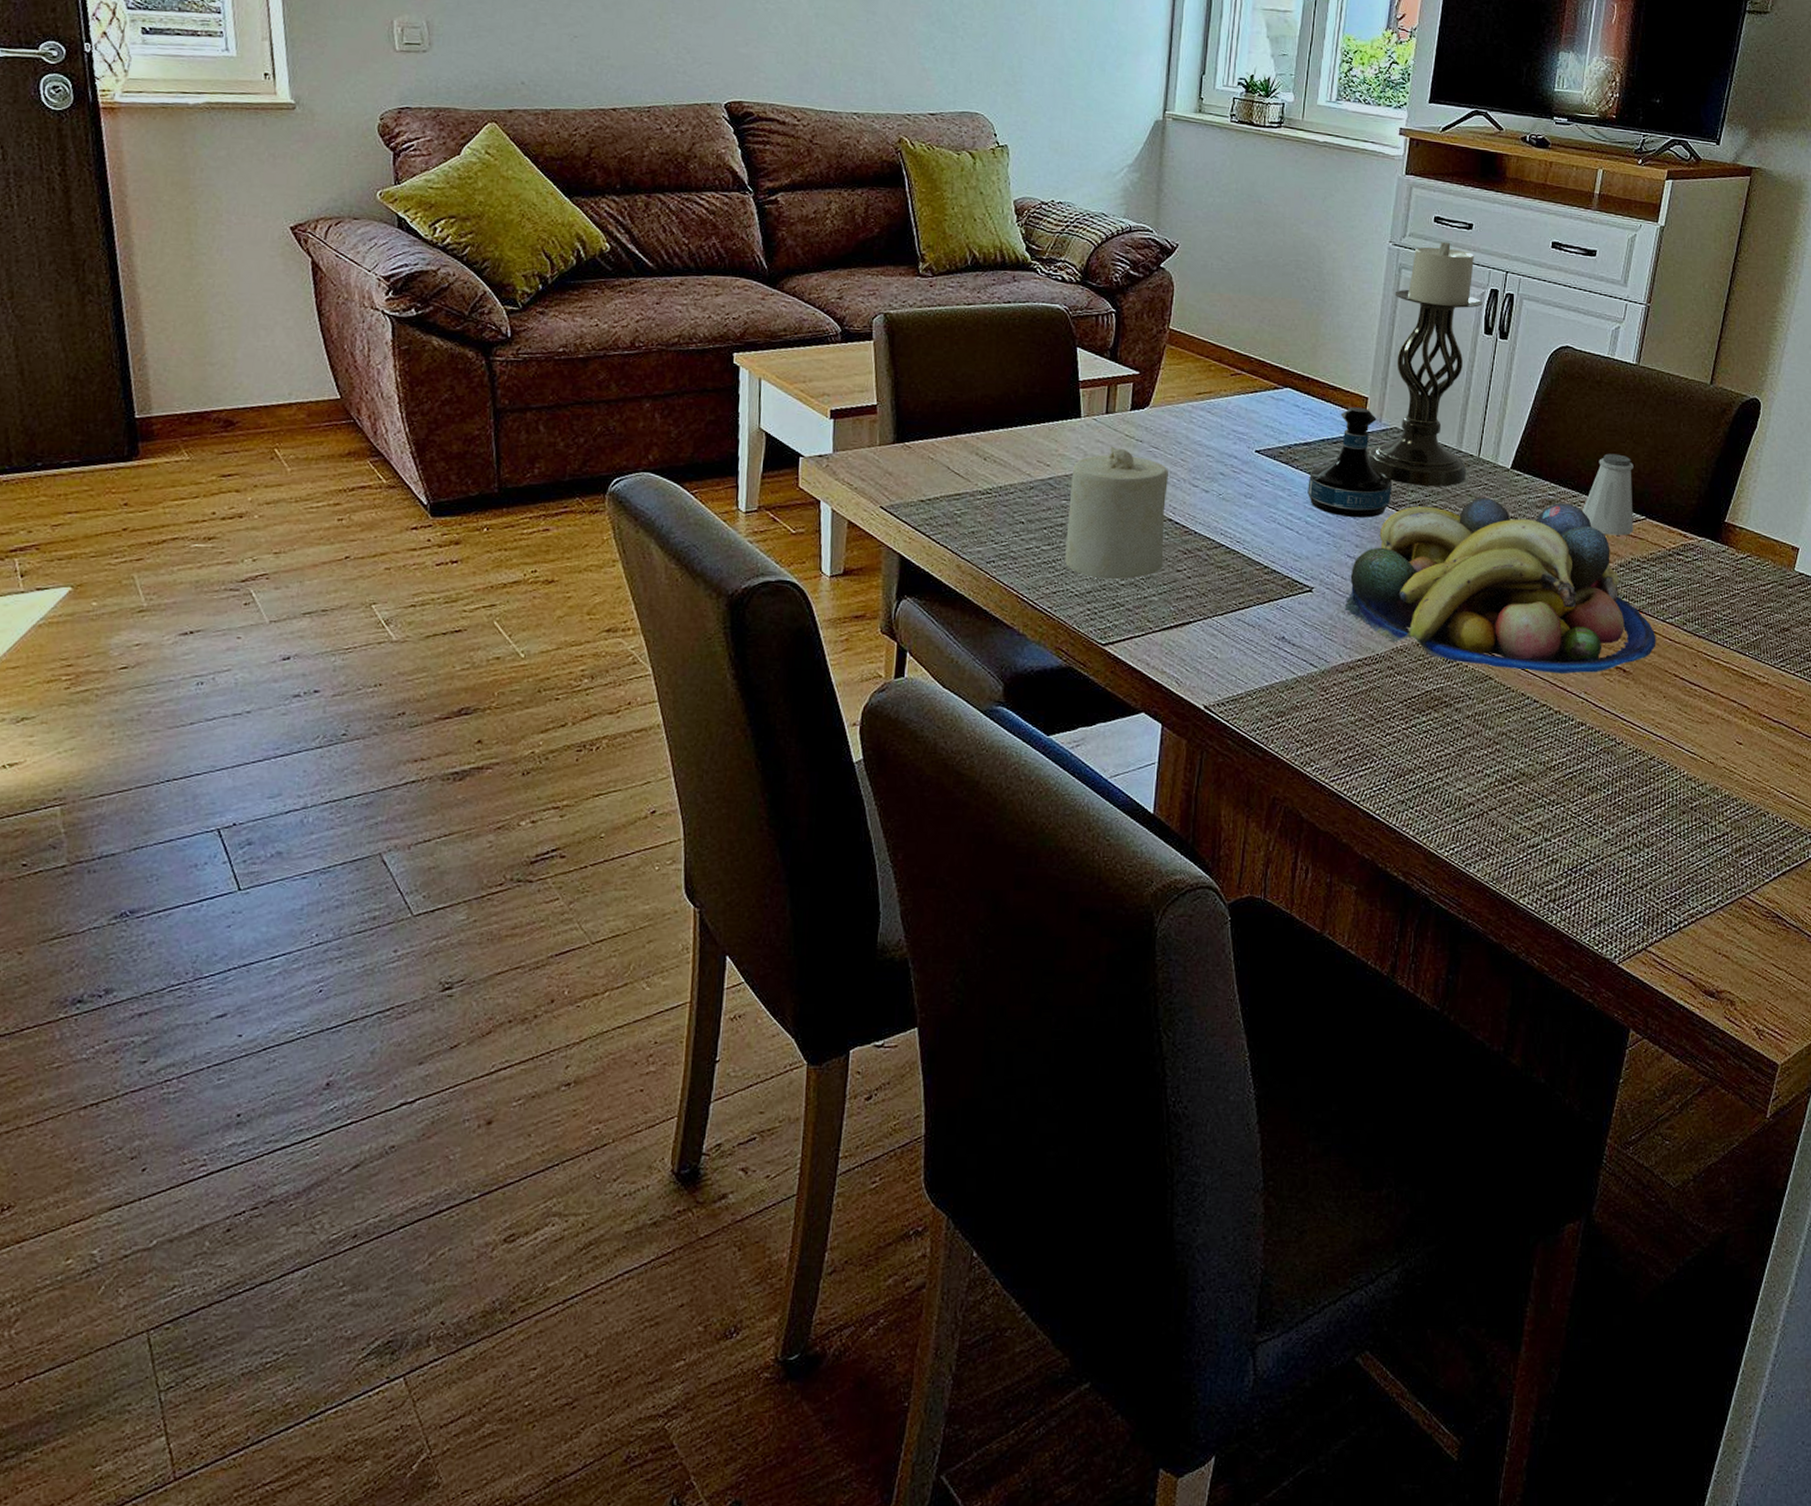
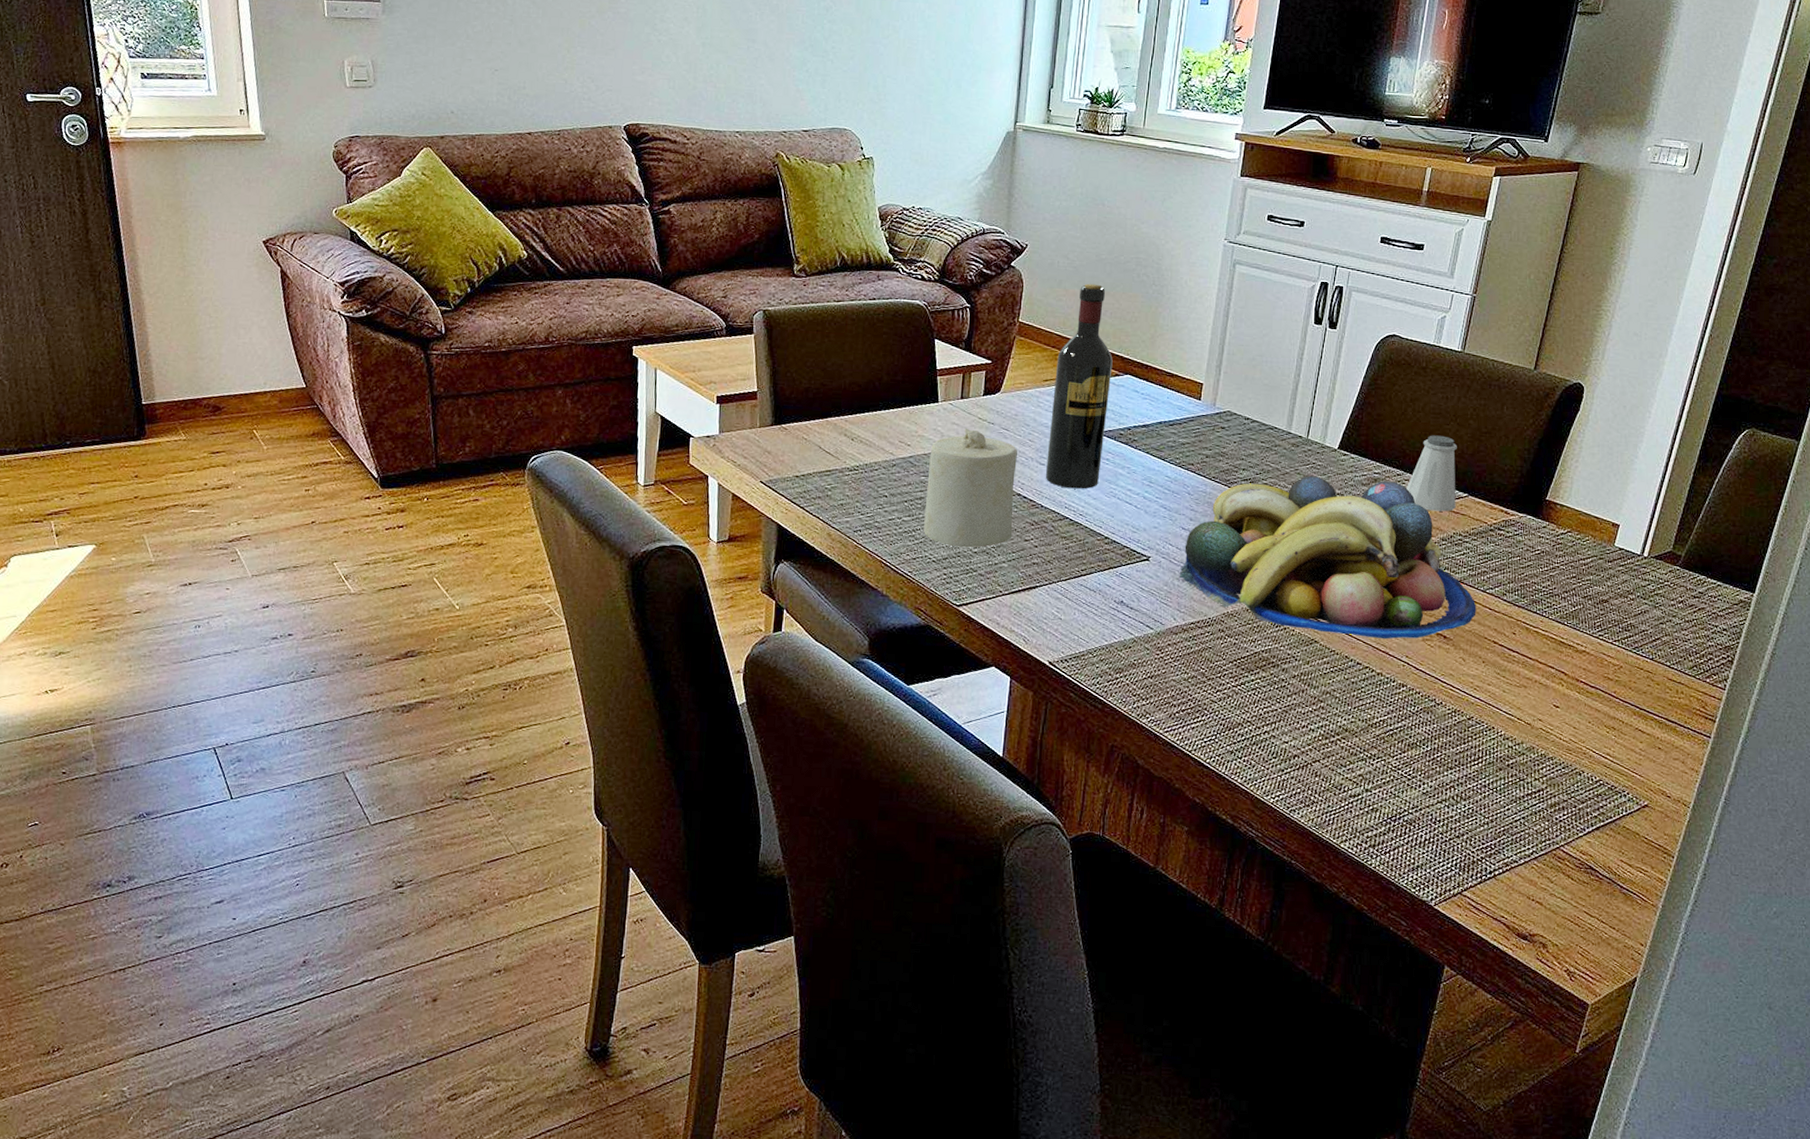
wine bottle: none [1199,287,1271,514] -> present [1045,283,1113,489]
tequila bottle: present [1307,406,1392,518] -> none [1145,392,1224,494]
candle holder: present [1367,241,1483,487] -> none [1201,238,1313,466]

